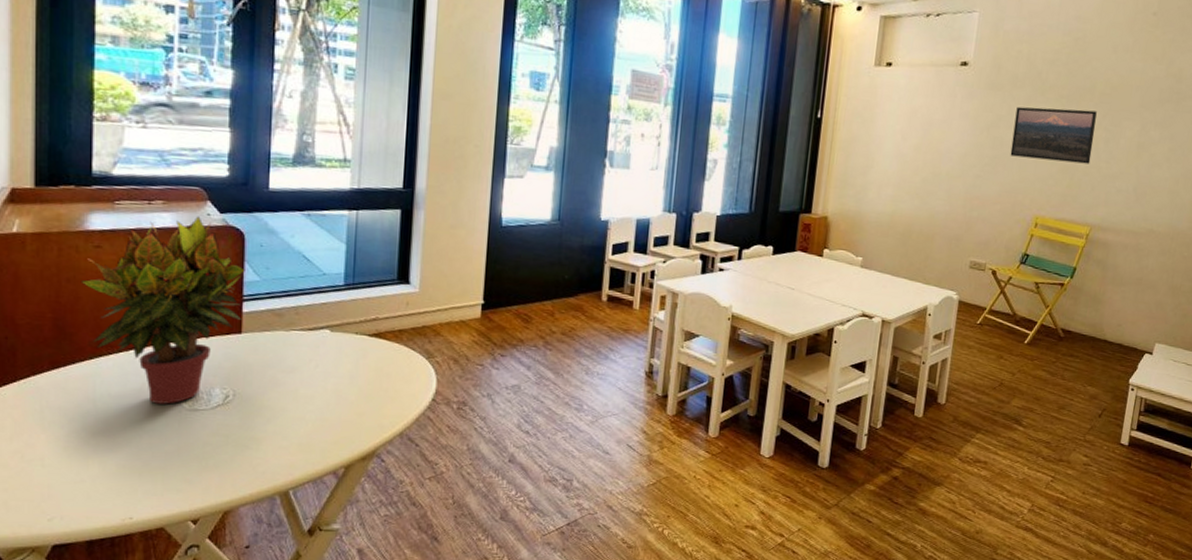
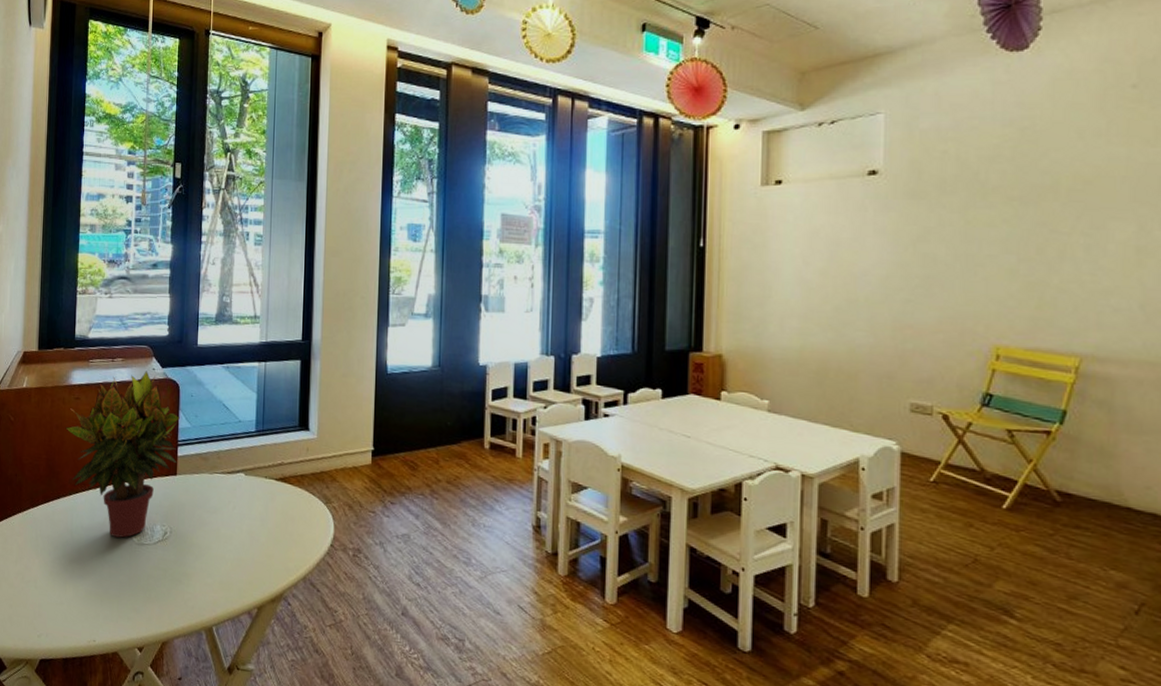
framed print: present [1010,106,1097,164] -> none [948,212,1068,279]

